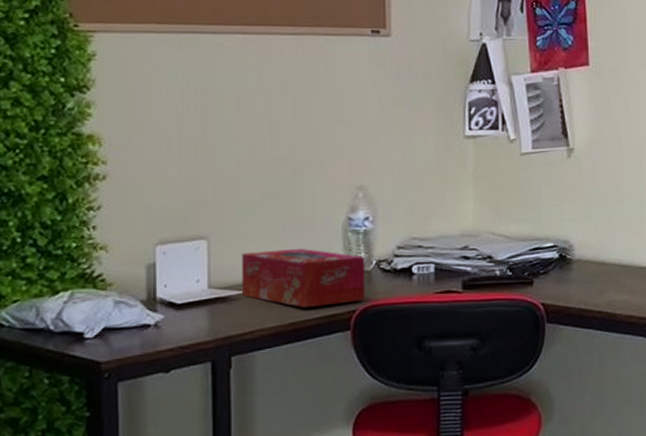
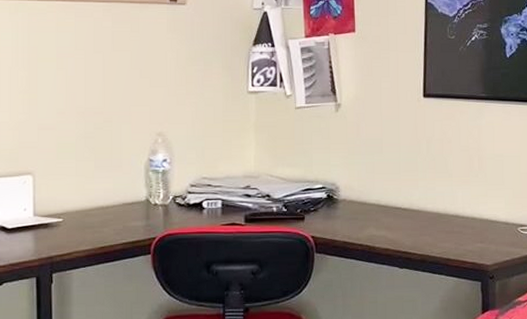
tissue box: present [242,248,366,308] -> none [61,184,164,235]

